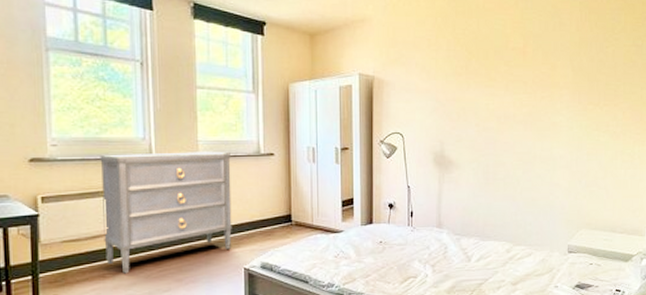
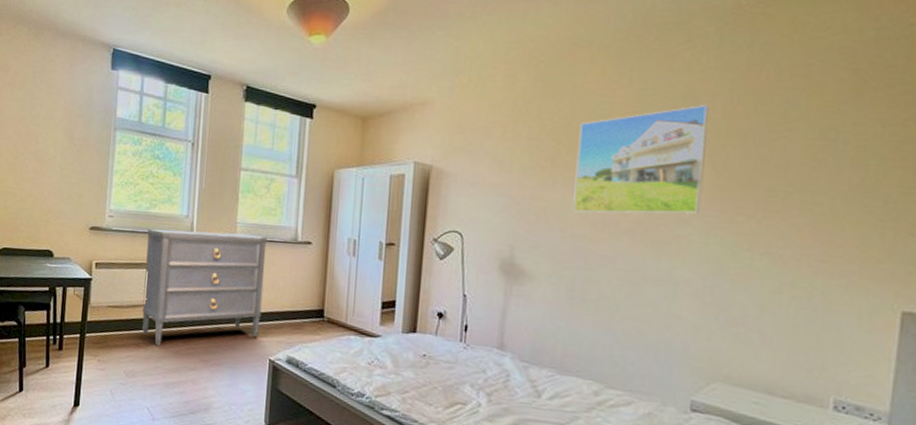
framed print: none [483,21,568,110] -> present [573,105,708,214]

